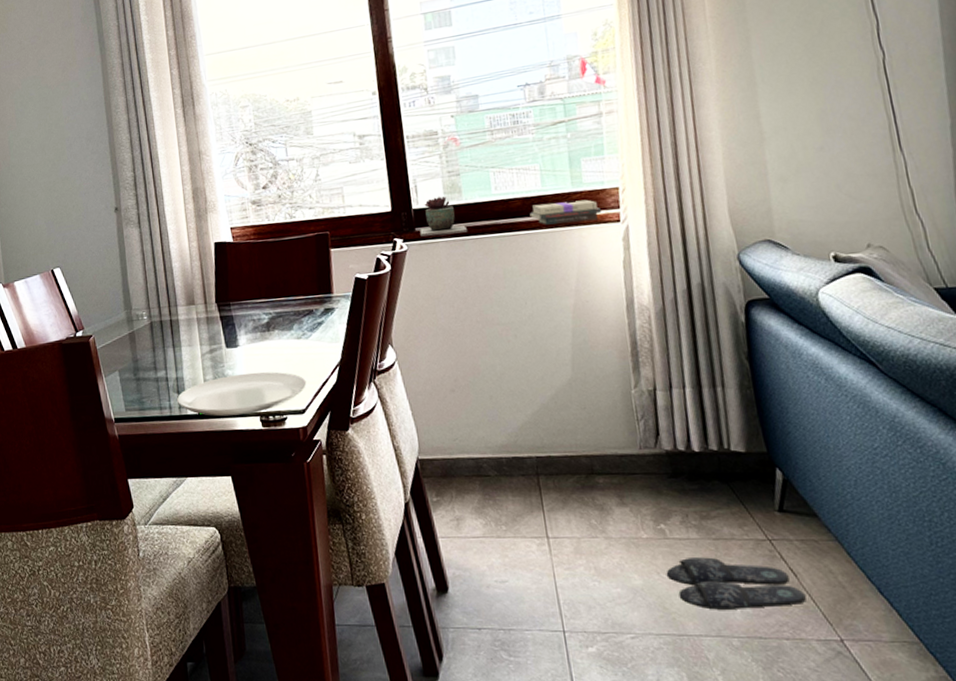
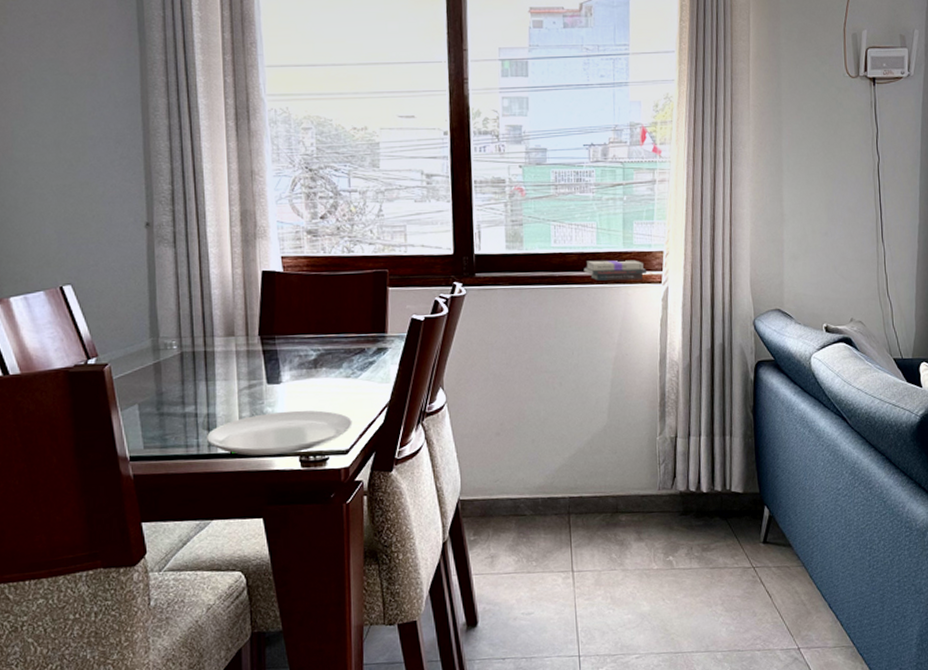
succulent plant: present [419,196,468,237] -> none [479,243,526,283]
slippers: present [667,557,806,610] -> none [671,584,776,629]

